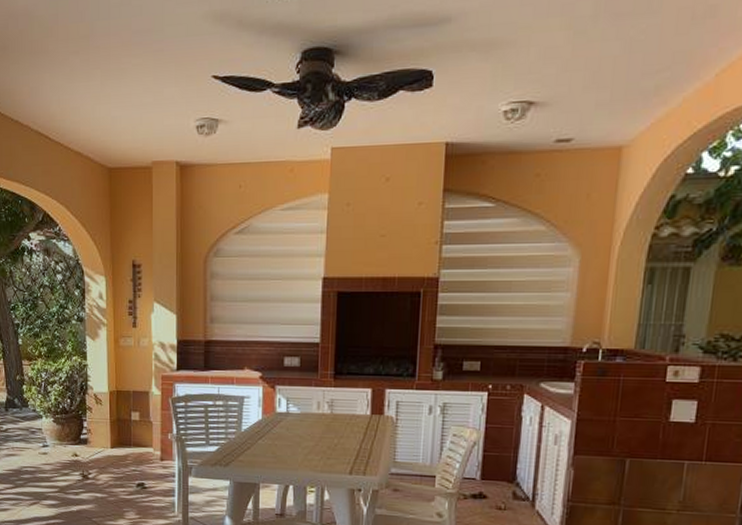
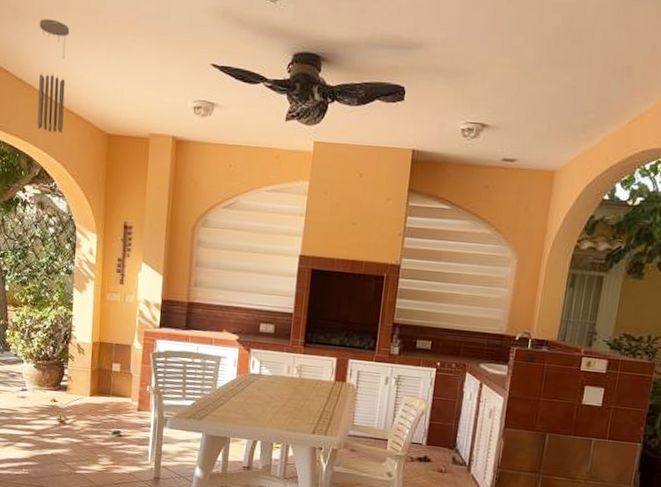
wind chime: none [30,52,62,173] -> present [37,19,70,133]

